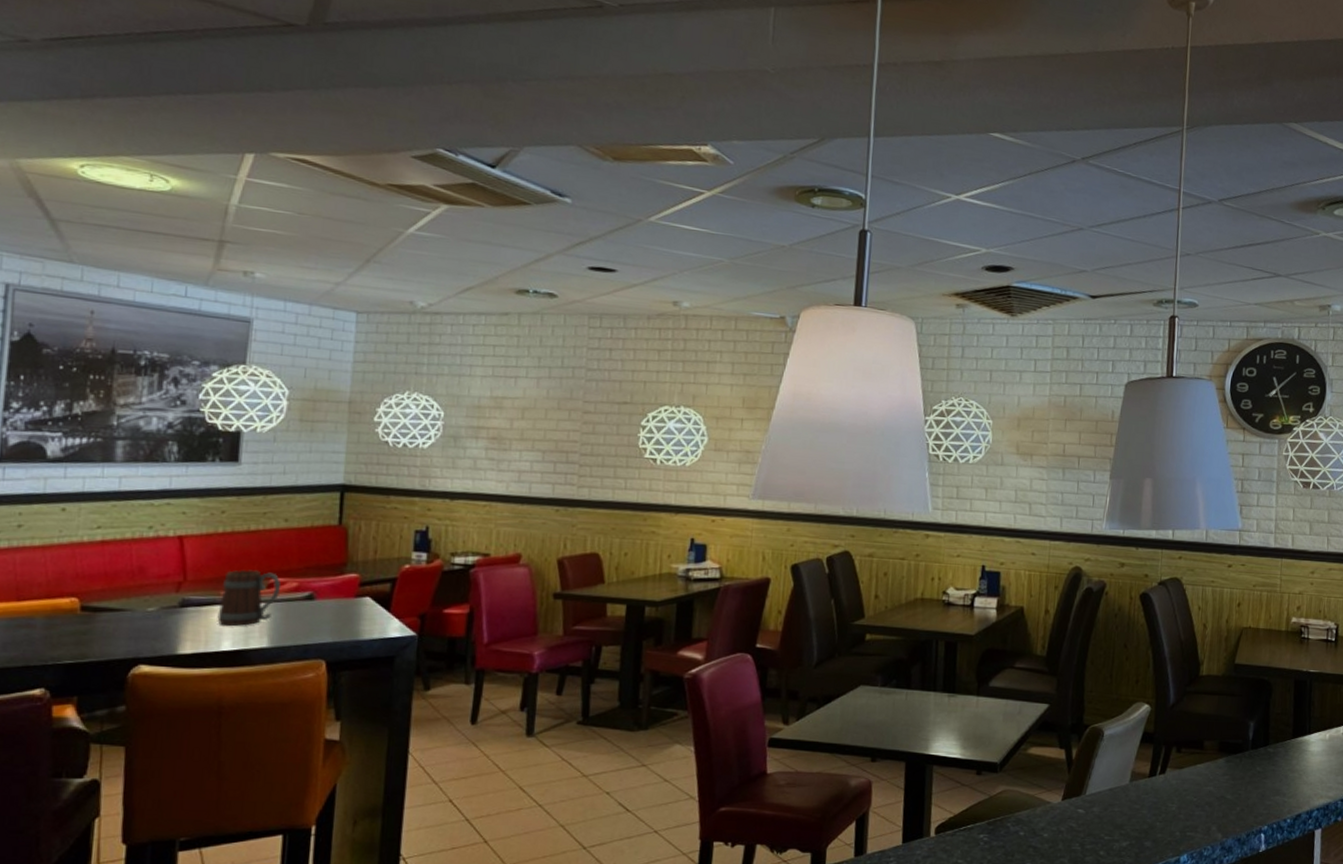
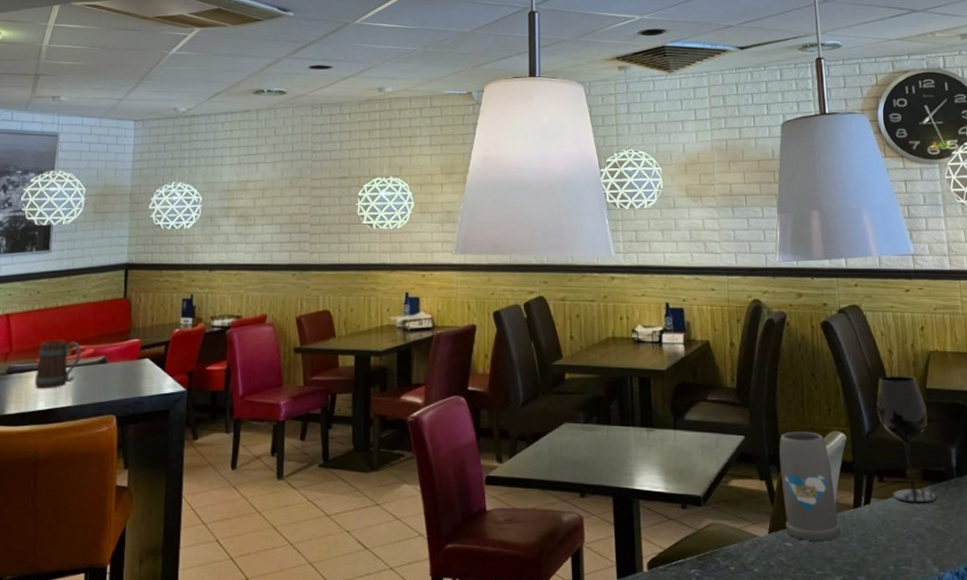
beer mug: none [1080,701,1134,808] -> present [779,431,840,541]
wine glass: none [1184,649,1233,774] -> present [876,375,936,503]

